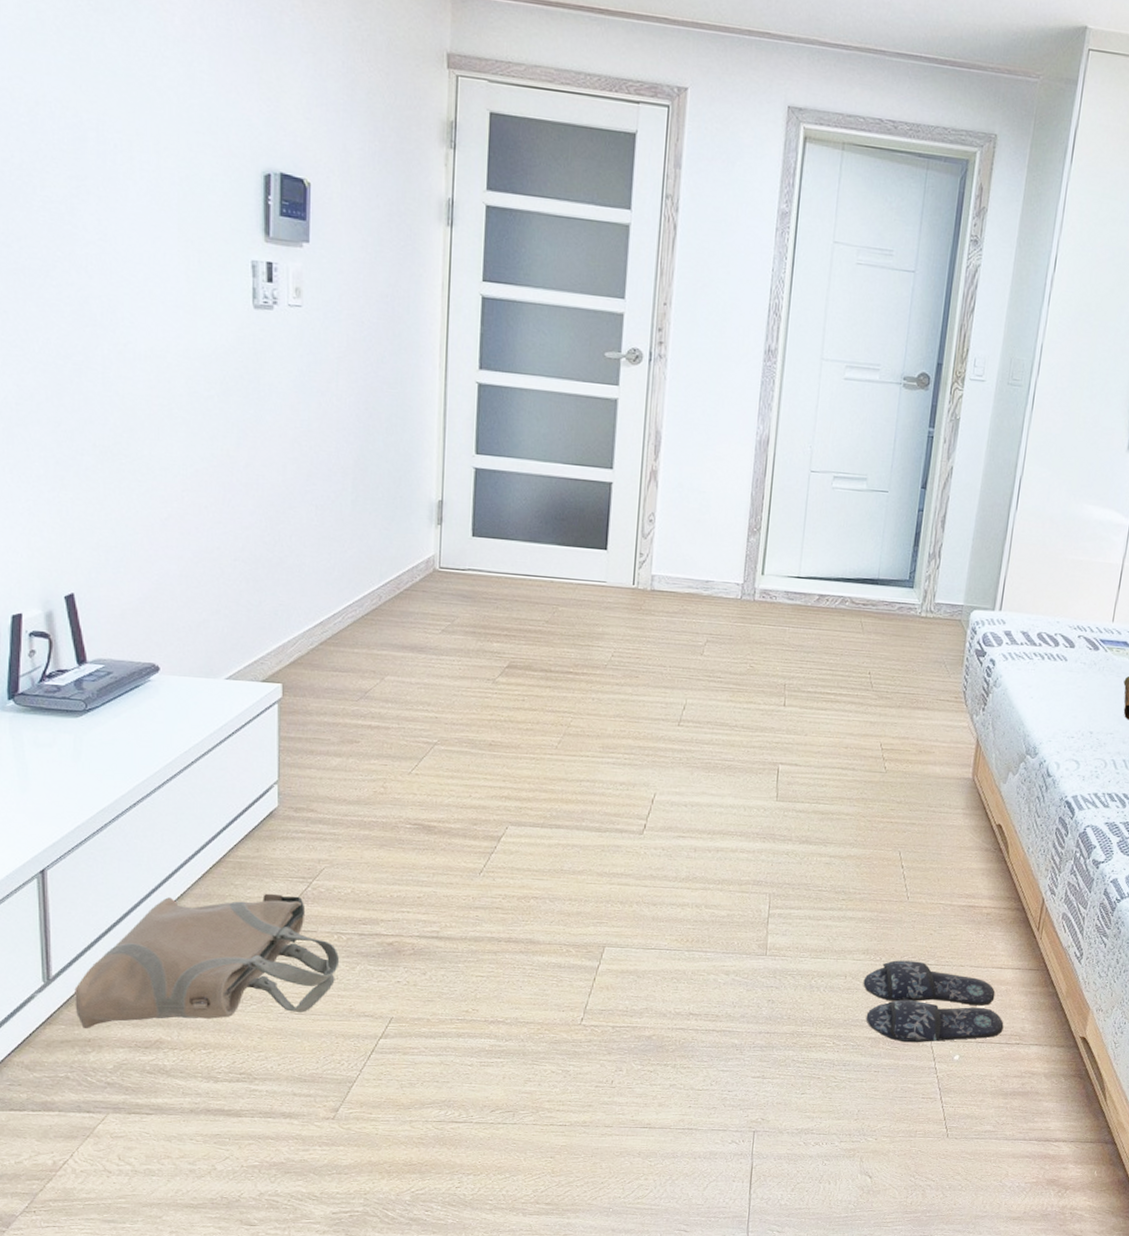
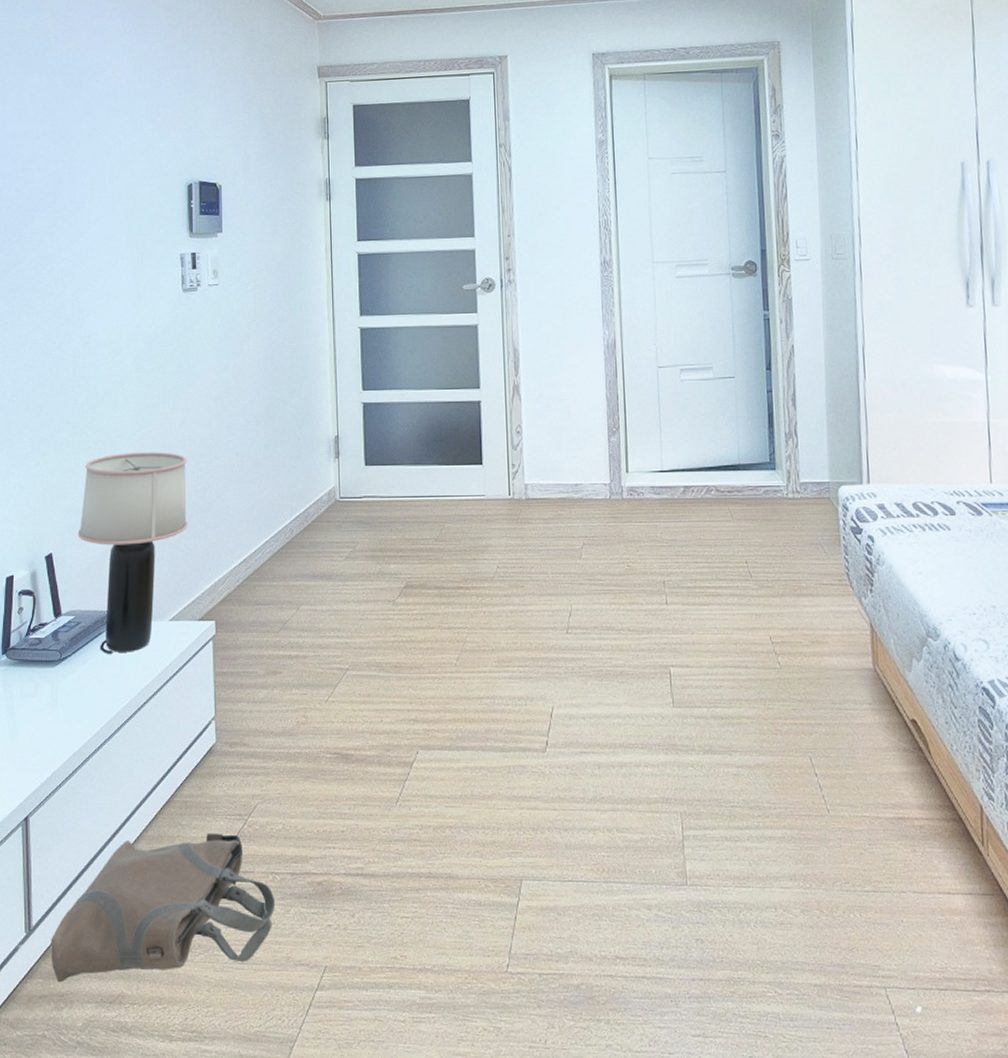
table lamp: none [108,489,253,710] -> present [77,452,188,655]
slippers: present [863,960,1004,1043] -> none [796,887,967,991]

